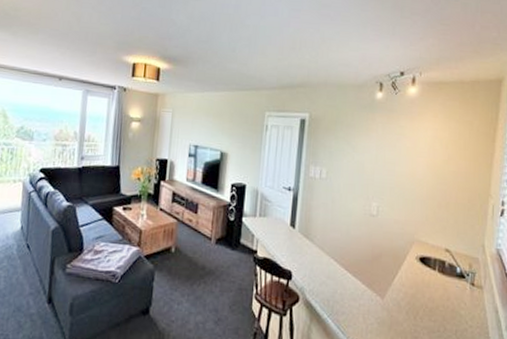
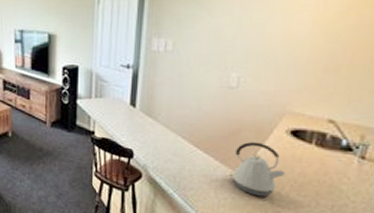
kettle: none [374,267,419,322] -> present [228,142,287,197]

